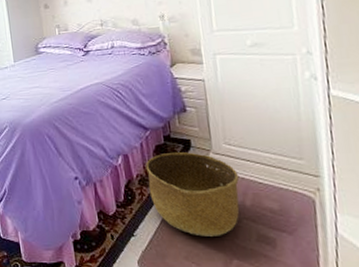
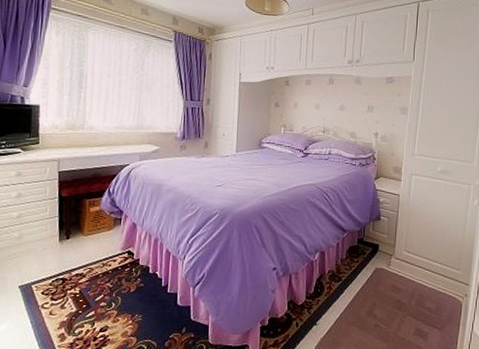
basket: present [145,152,240,237] -> none [336,254,410,329]

